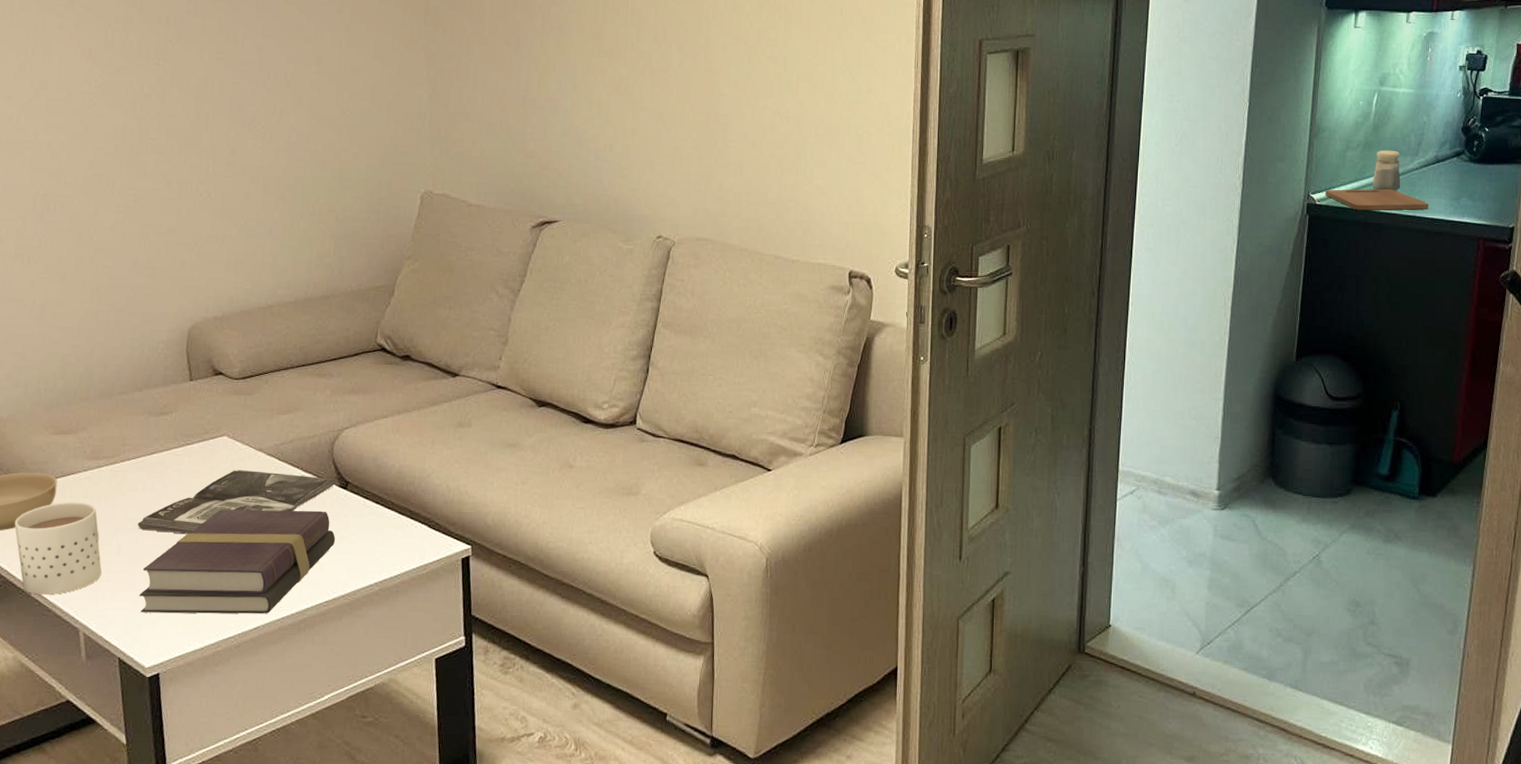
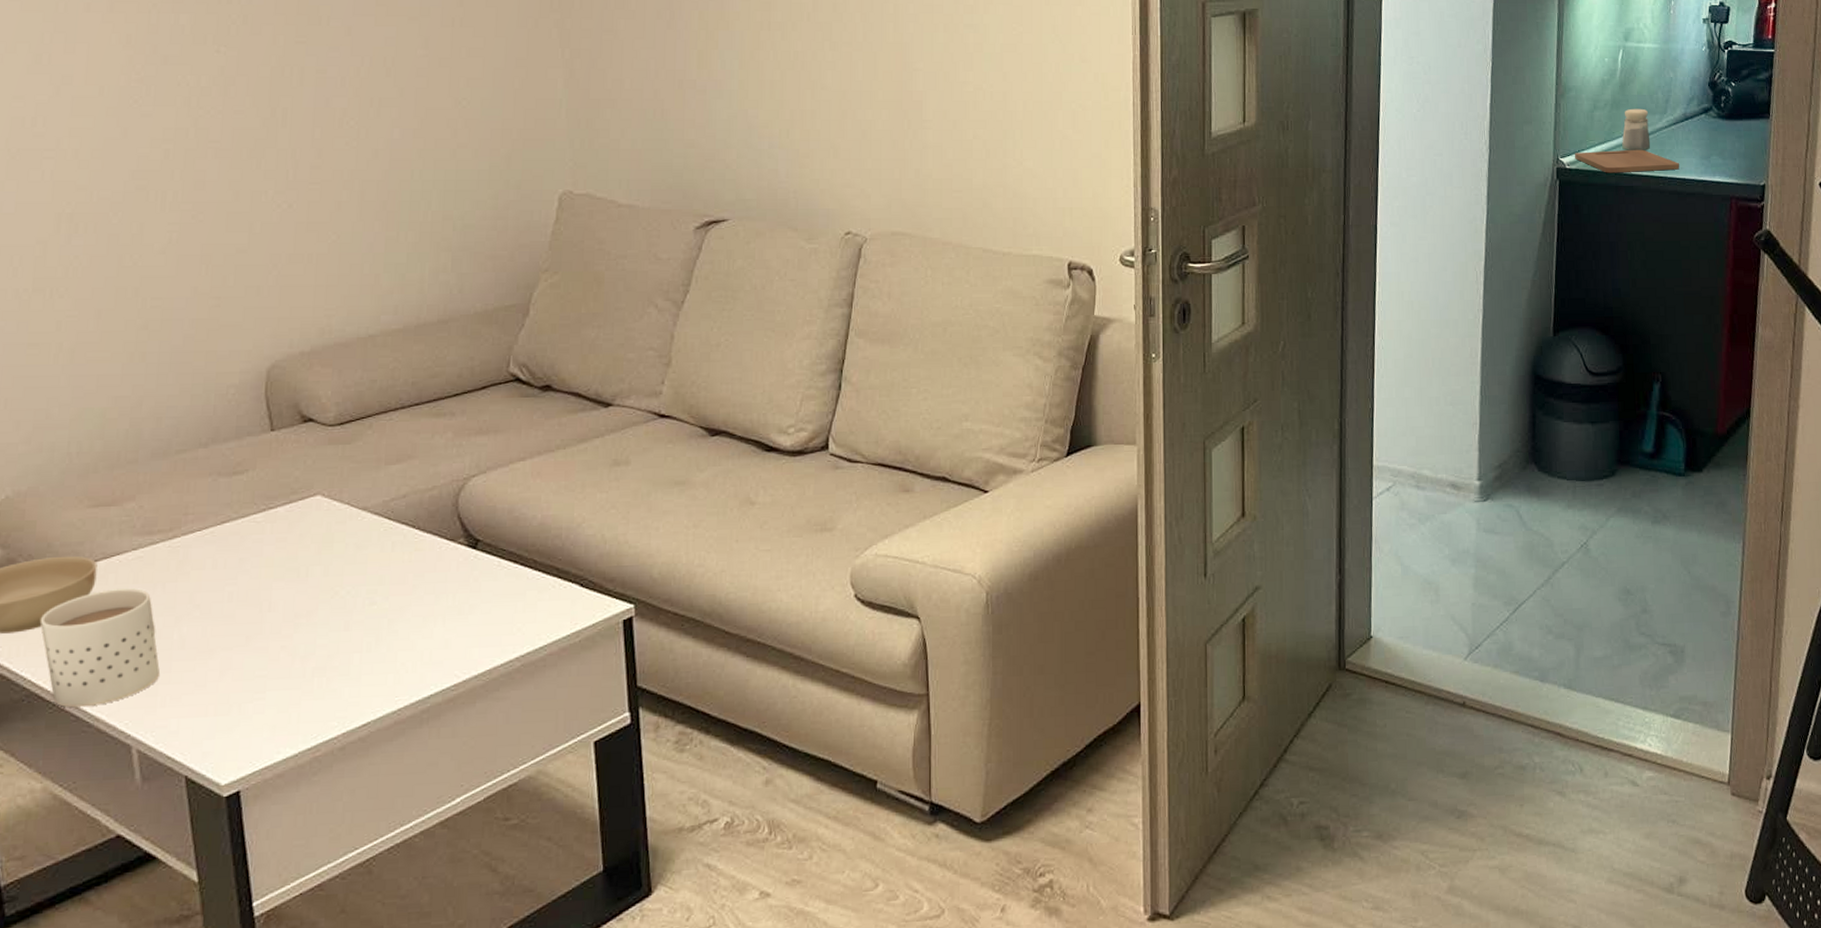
magazine: present [137,470,338,535] -> none [206,534,465,618]
book: present [139,509,336,614] -> none [210,576,465,718]

